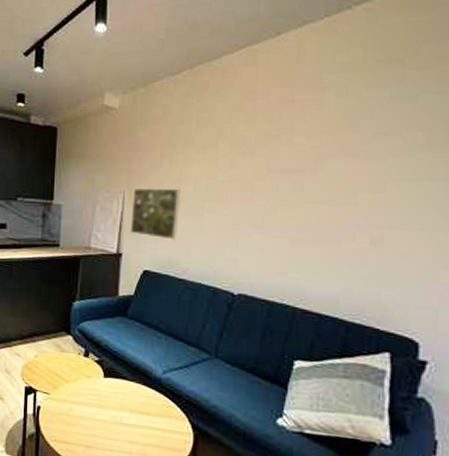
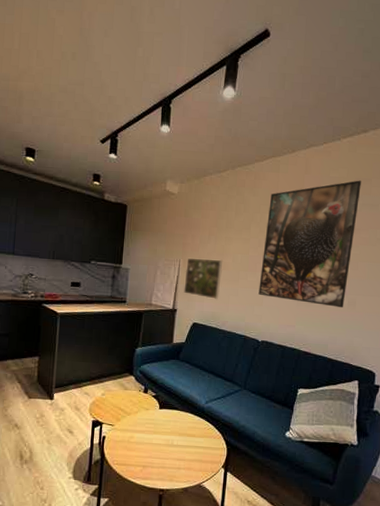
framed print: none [232,62,388,249] -> present [258,180,361,308]

